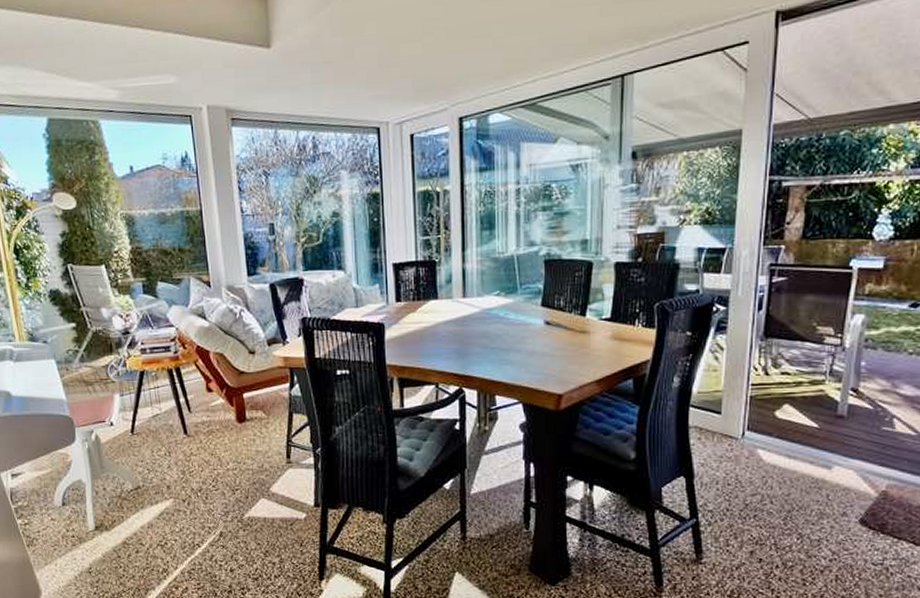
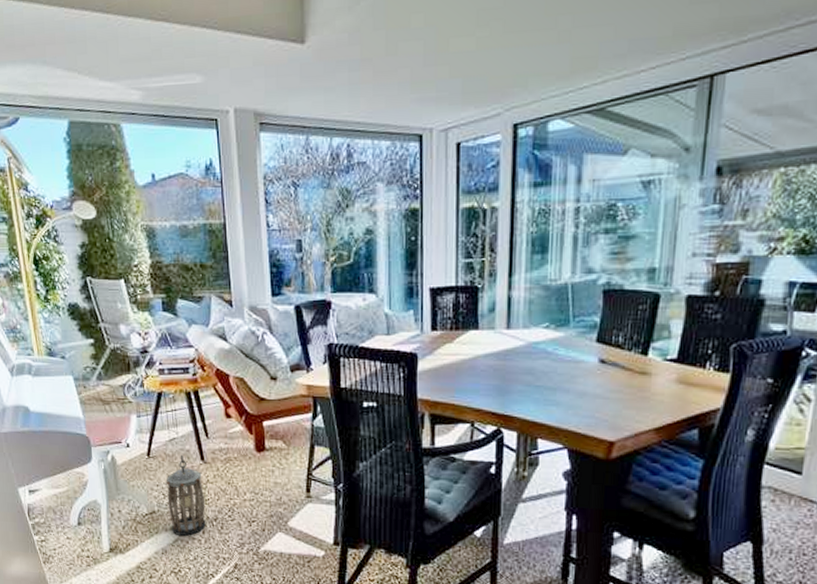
lantern: none [150,429,191,510] -> present [165,454,206,537]

